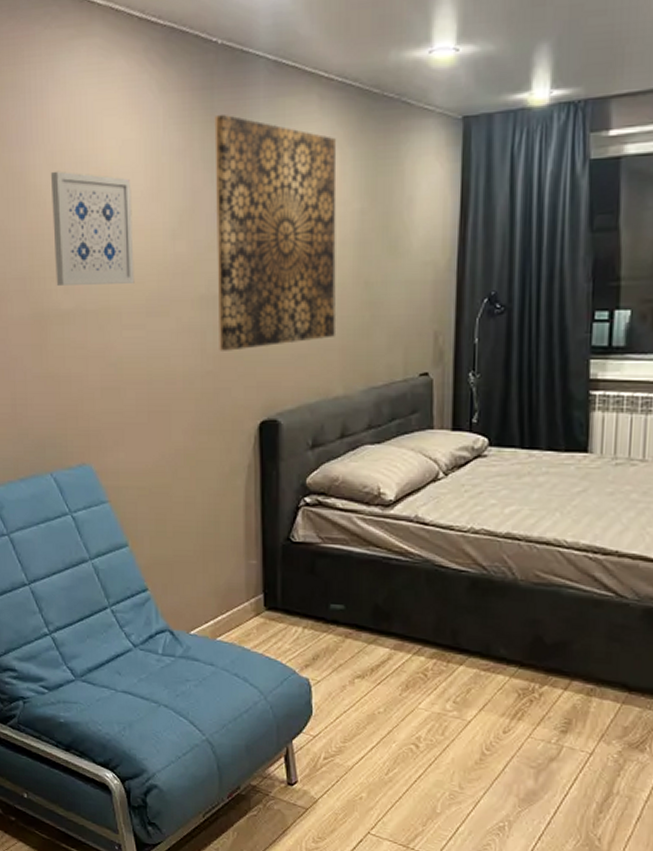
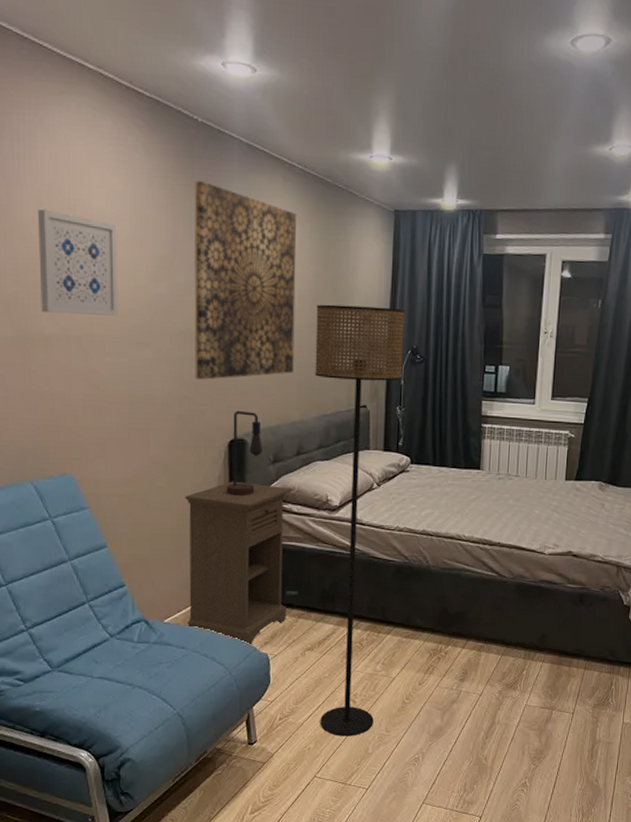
nightstand: none [211,470,335,667] -> present [185,481,292,645]
table lamp: none [258,386,299,489] -> present [227,410,262,497]
floor lamp: none [361,244,479,789] -> present [315,304,405,736]

